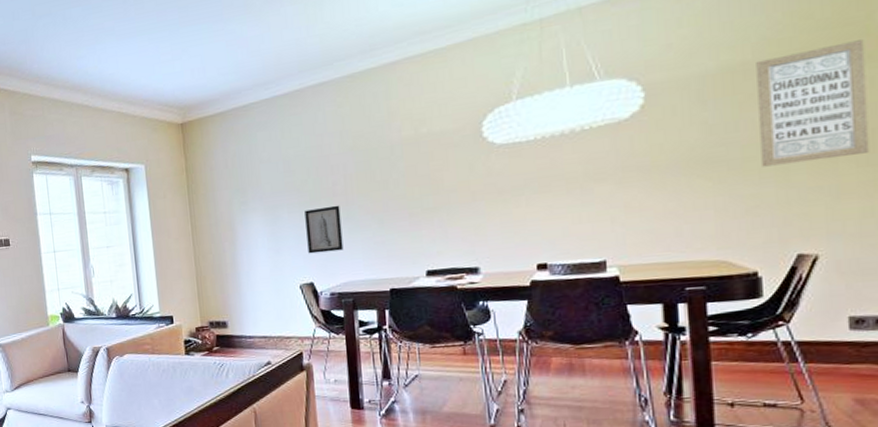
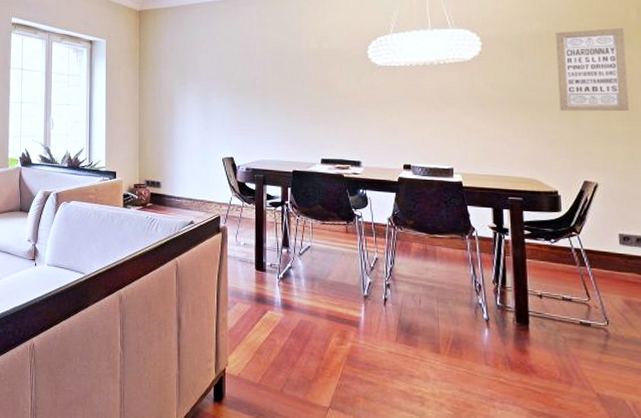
wall art: present [305,205,344,254] -> none [231,95,259,133]

